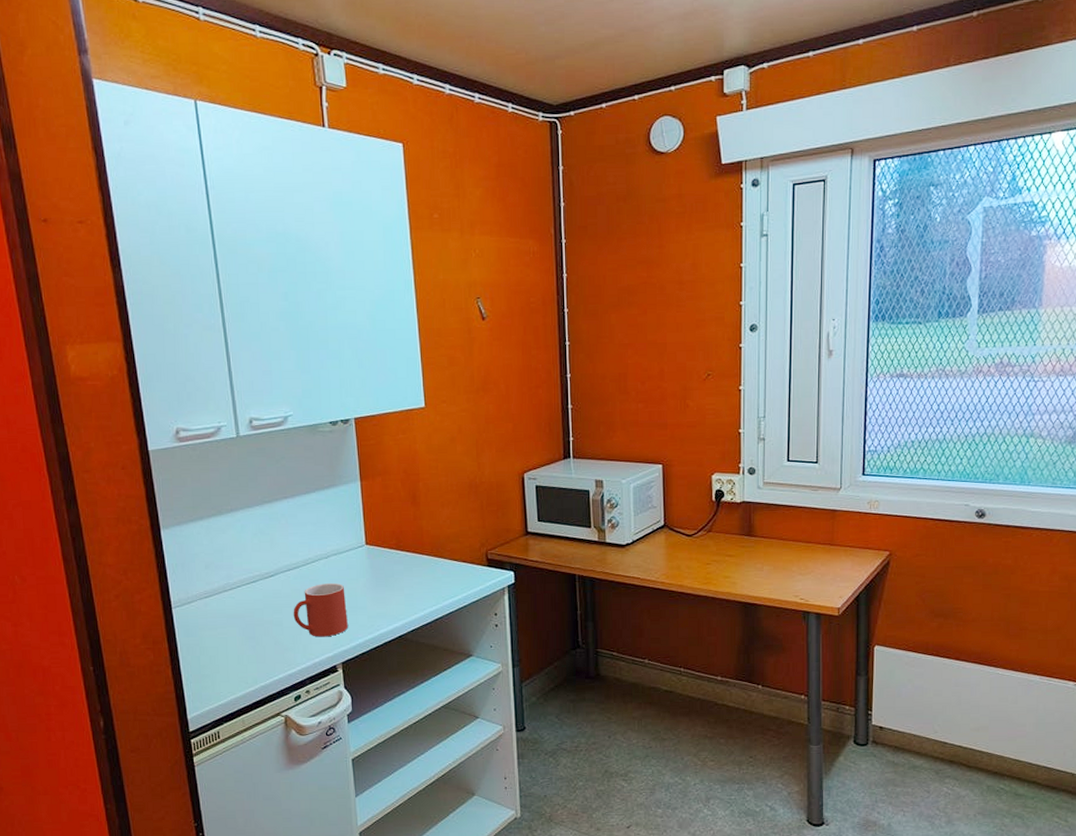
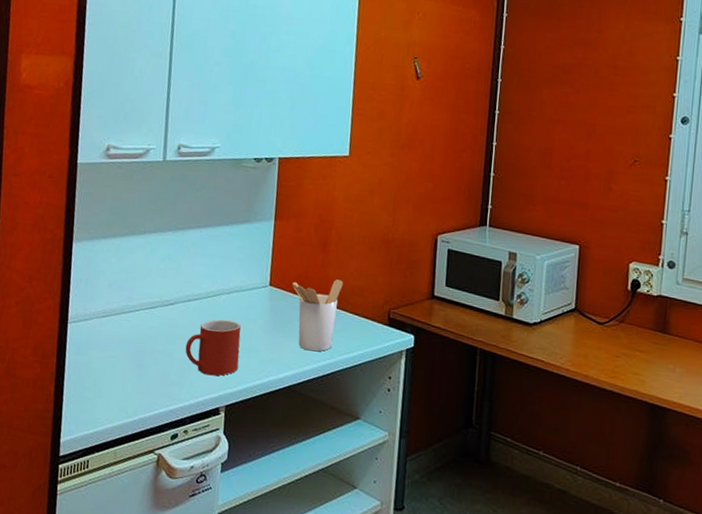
utensil holder: none [388,530,438,601] -> present [292,279,343,352]

